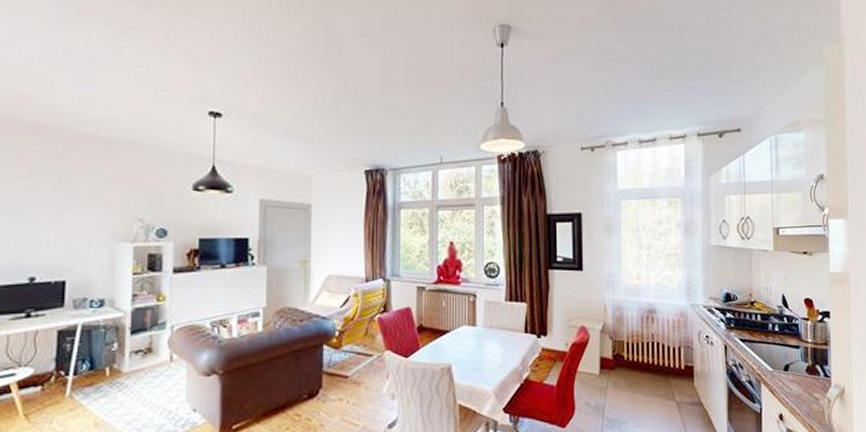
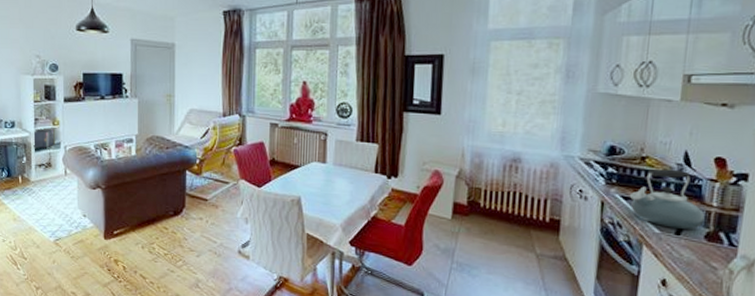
kettle: none [745,311,804,366] -> present [629,169,705,230]

